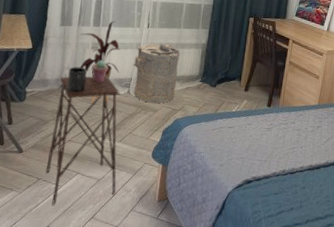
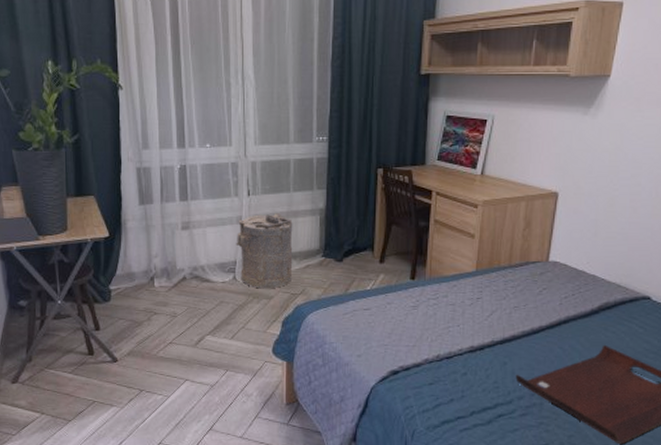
side table: present [45,75,120,205] -> none [148,261,234,419]
mug: present [66,66,87,94] -> none [157,254,181,286]
house plant: present [80,21,120,104] -> none [165,191,220,297]
potted succulent: present [91,60,109,83] -> none [185,242,206,270]

